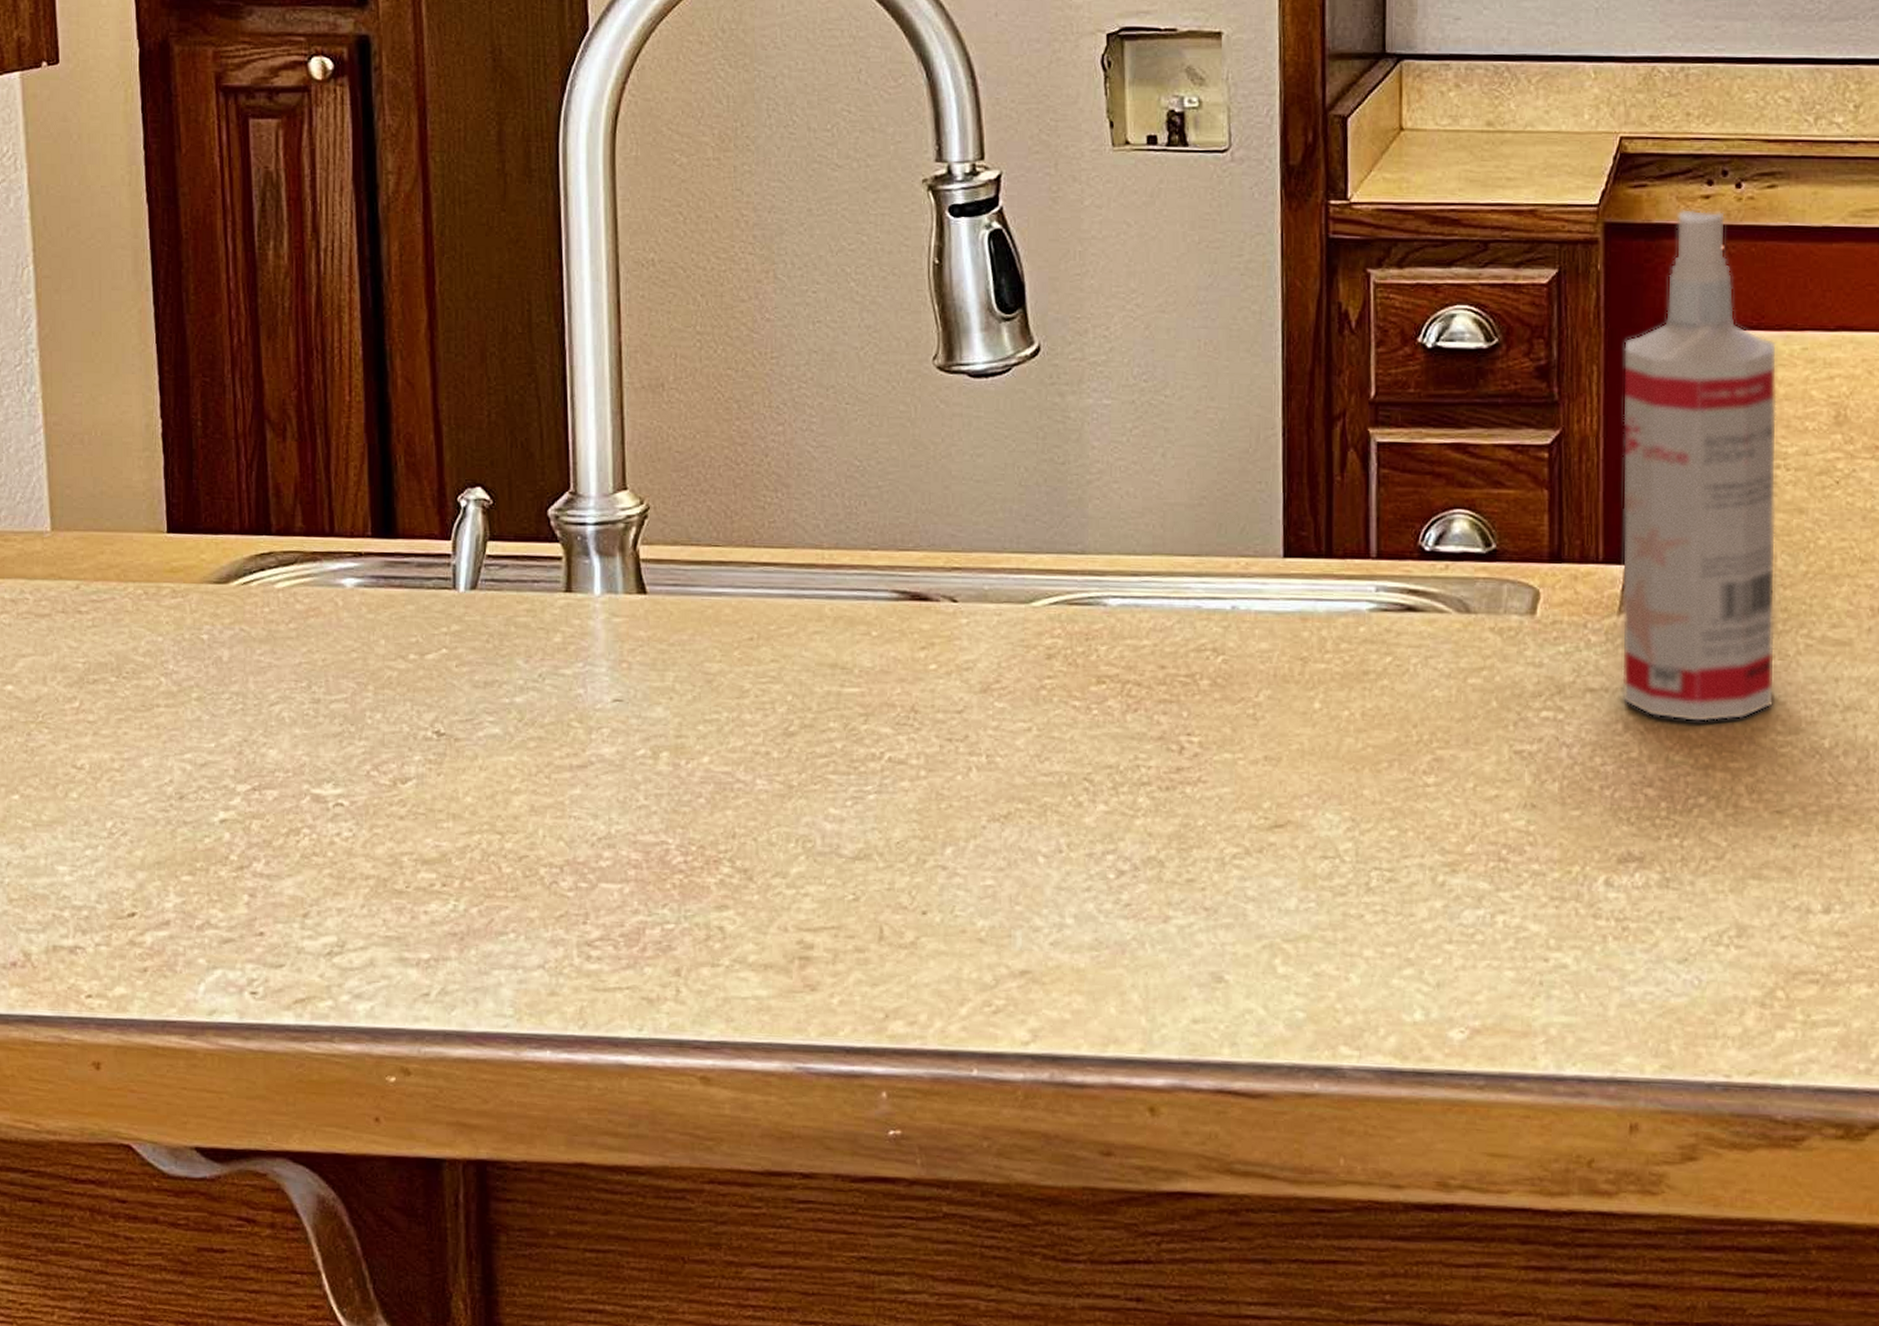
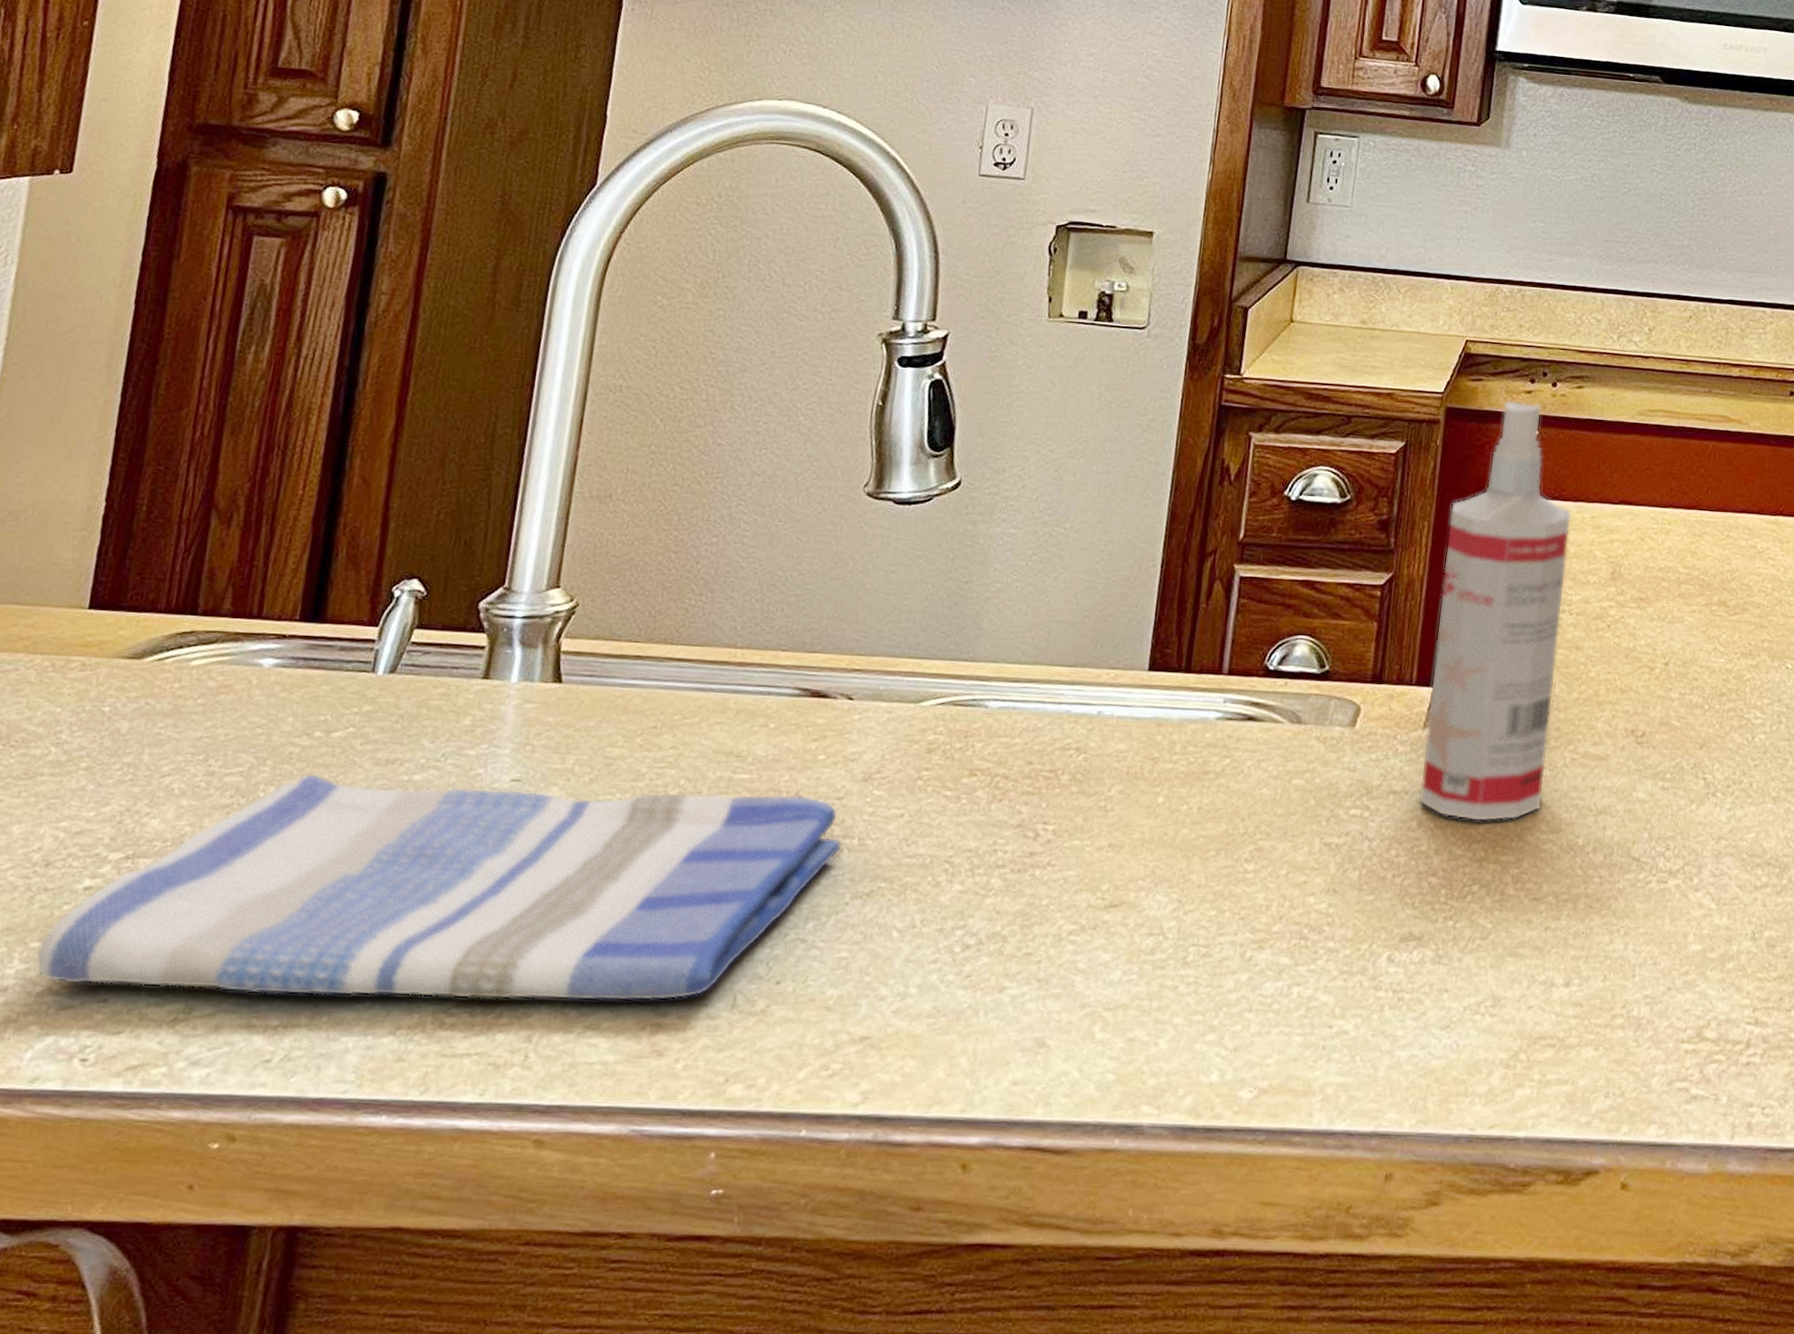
dish towel: none [188,698,969,934] -> present [34,773,841,1002]

